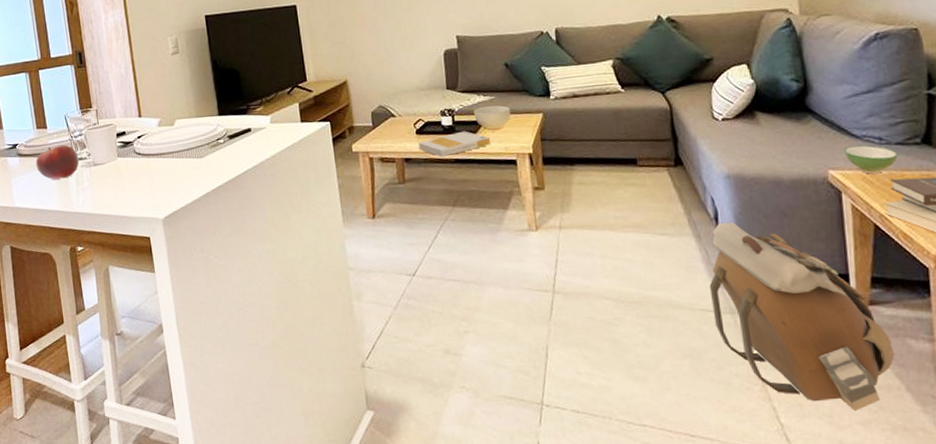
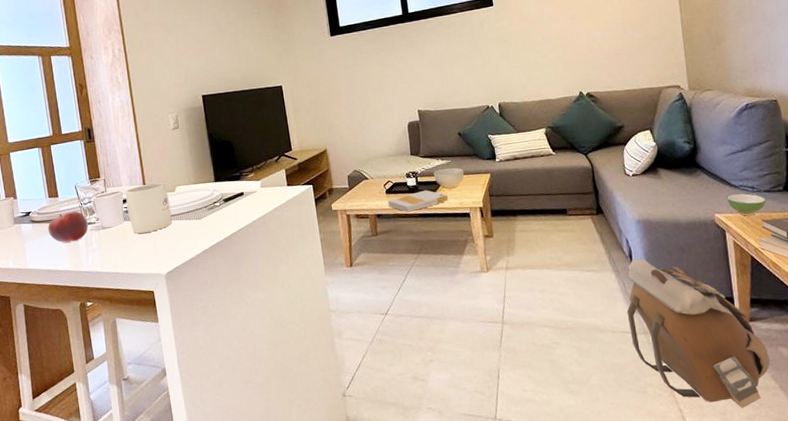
mug: none [119,114,171,172] -> present [125,182,172,234]

